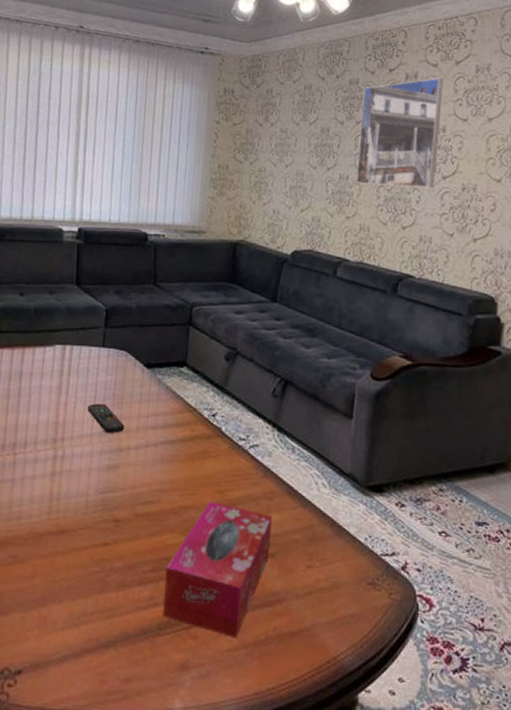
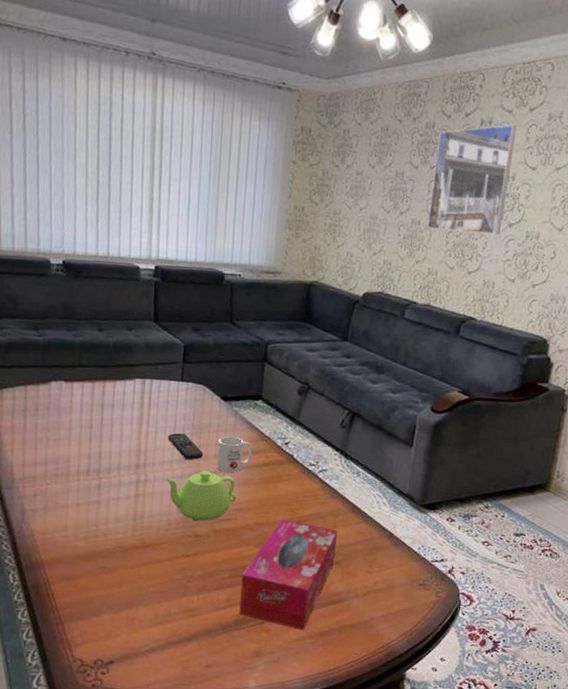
teapot: none [82,446,160,504] -> present [164,471,237,522]
mug: none [139,407,177,449] -> present [217,436,252,474]

